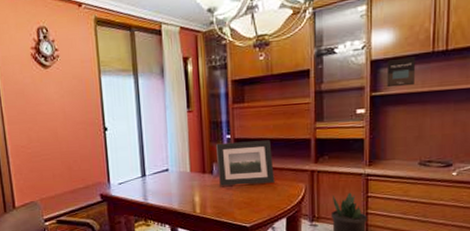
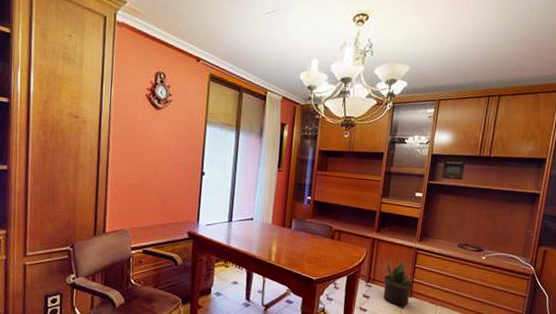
picture frame: present [215,140,275,186] -> none [295,202,344,244]

